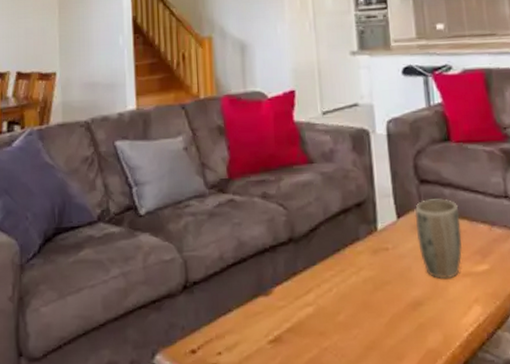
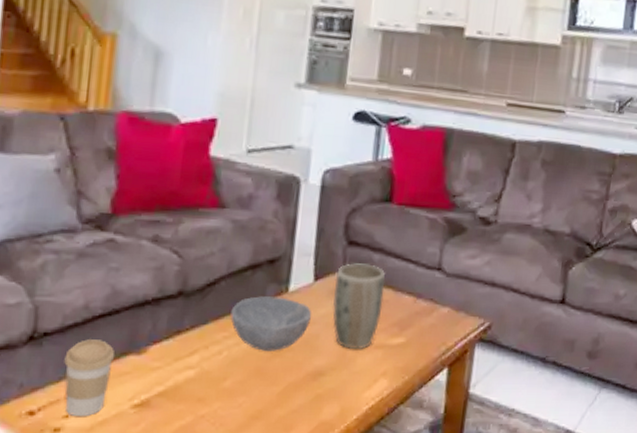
coffee cup: none [211,285,249,353] -> present [64,339,115,416]
bowl: none [333,236,402,286] -> present [230,296,312,351]

